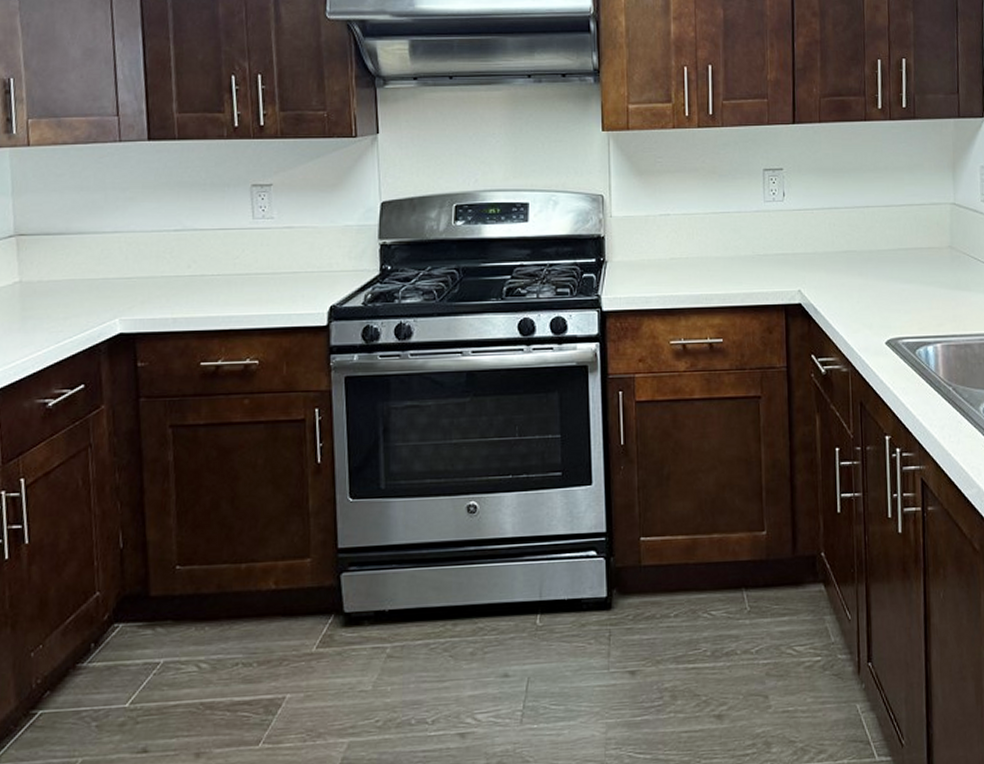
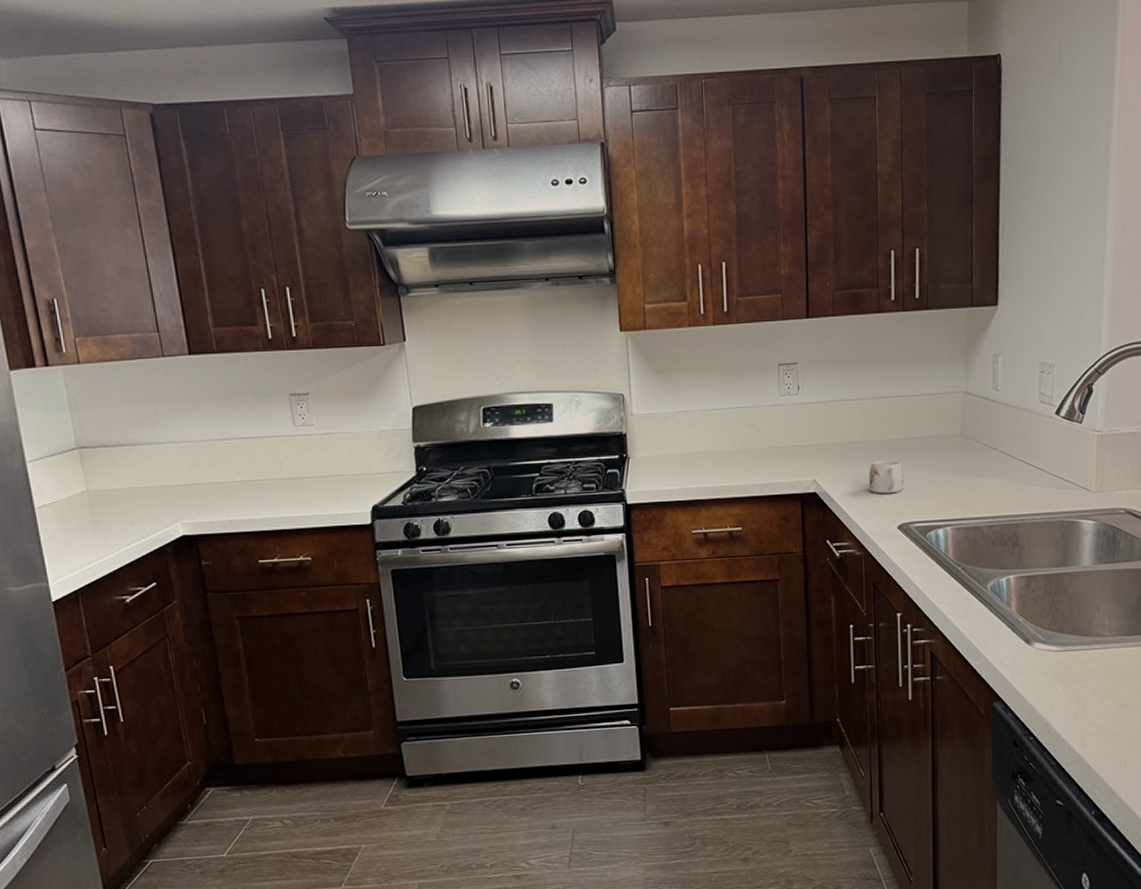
mug: none [856,271,893,307] -> present [869,460,905,494]

